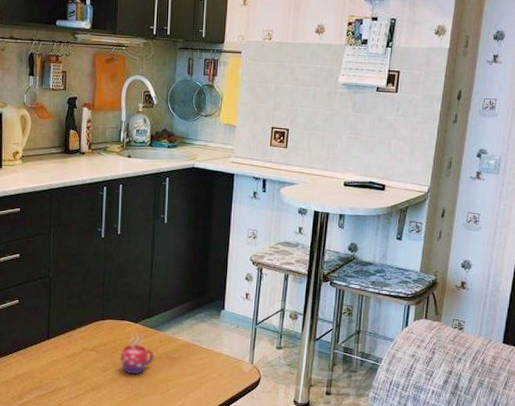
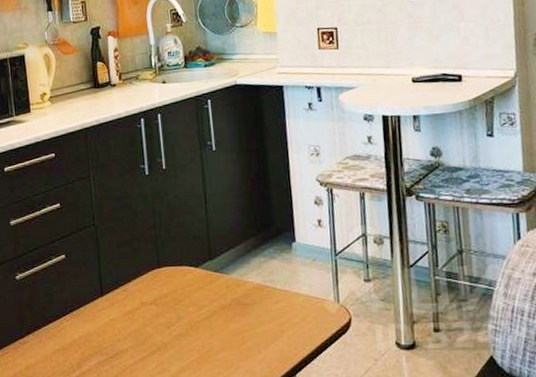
mug: present [120,332,154,375] -> none [184,278,223,328]

